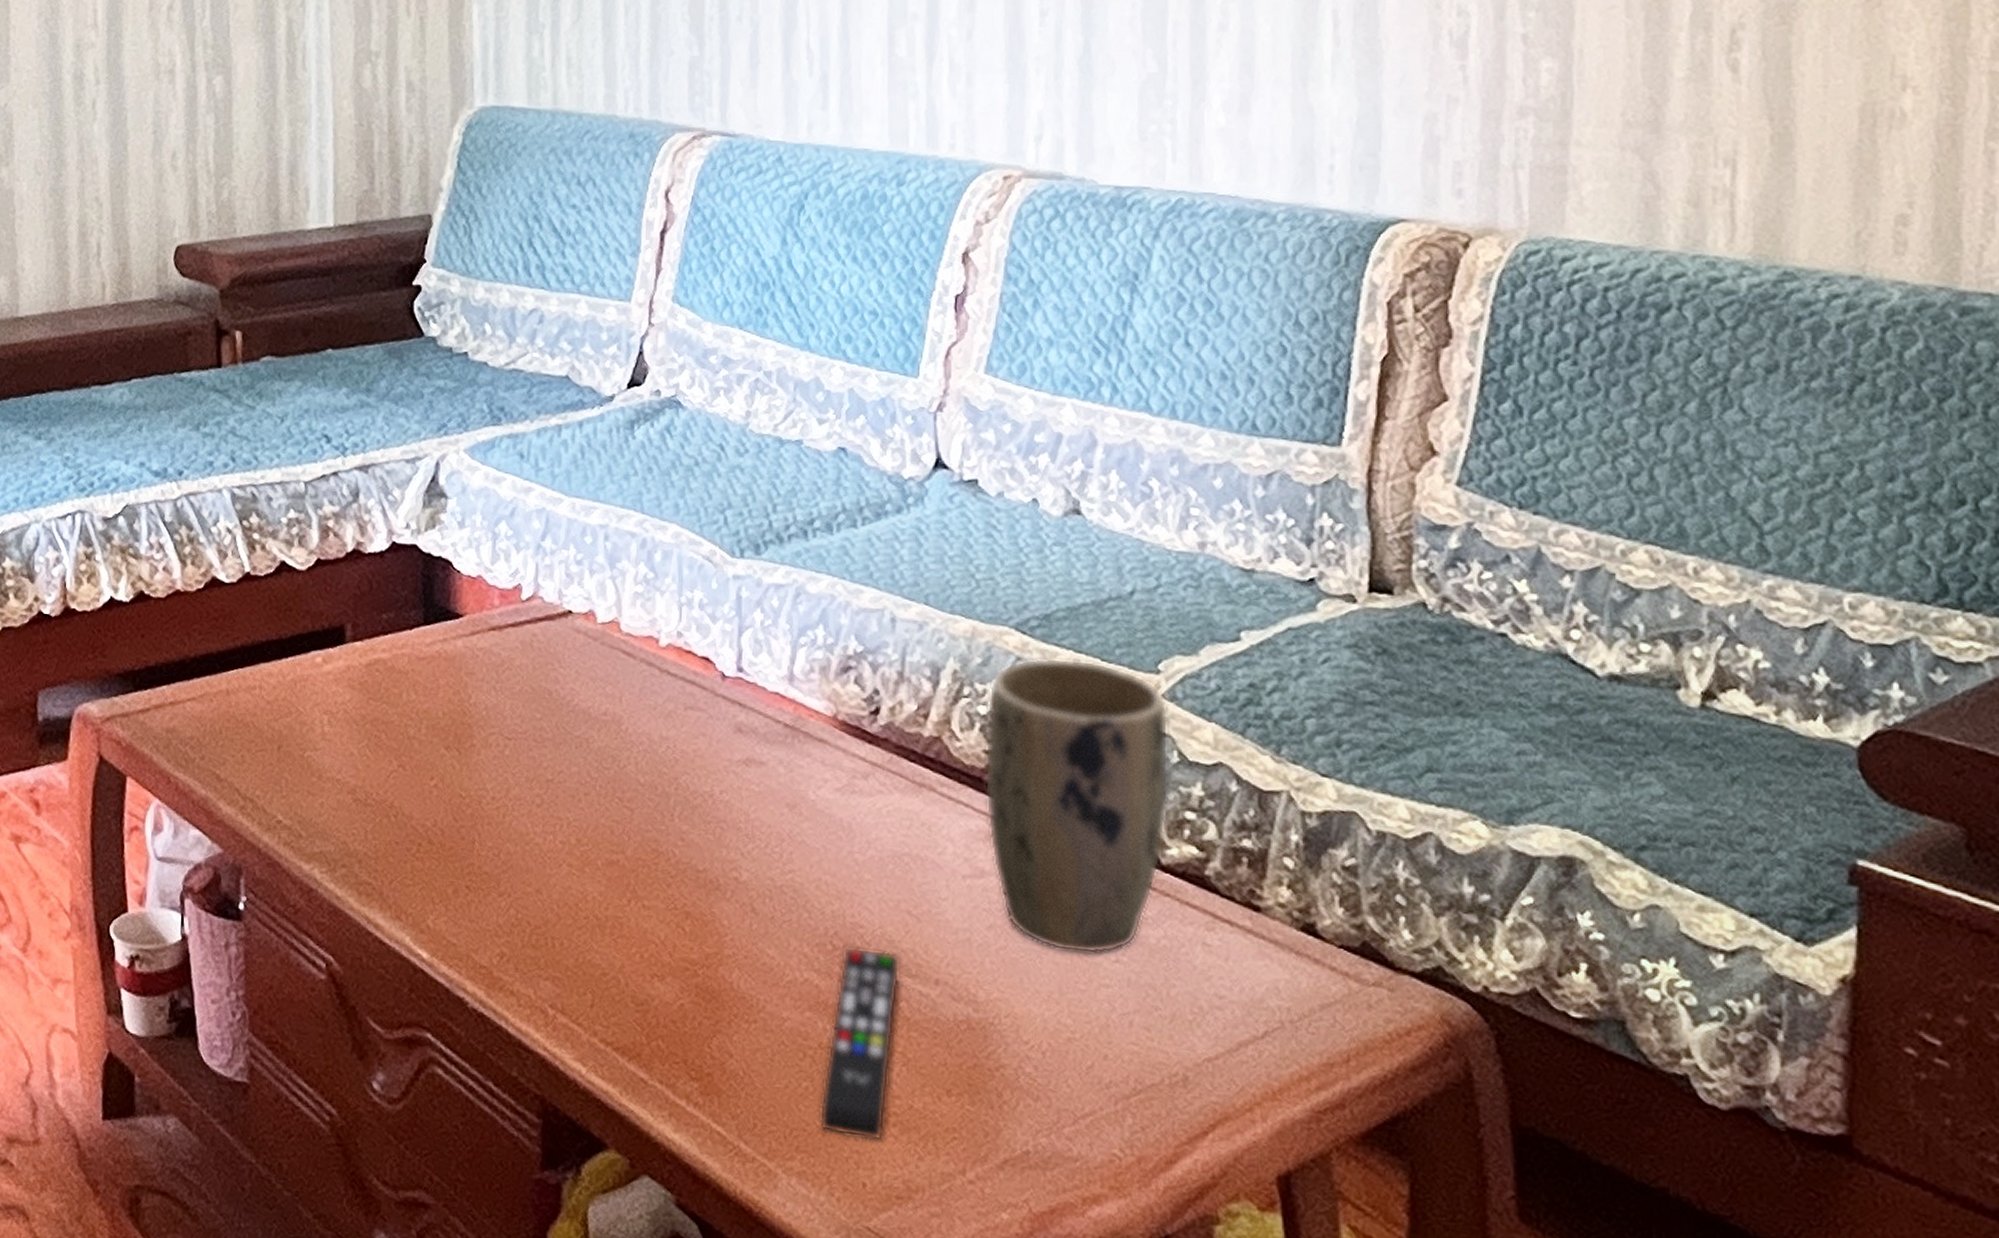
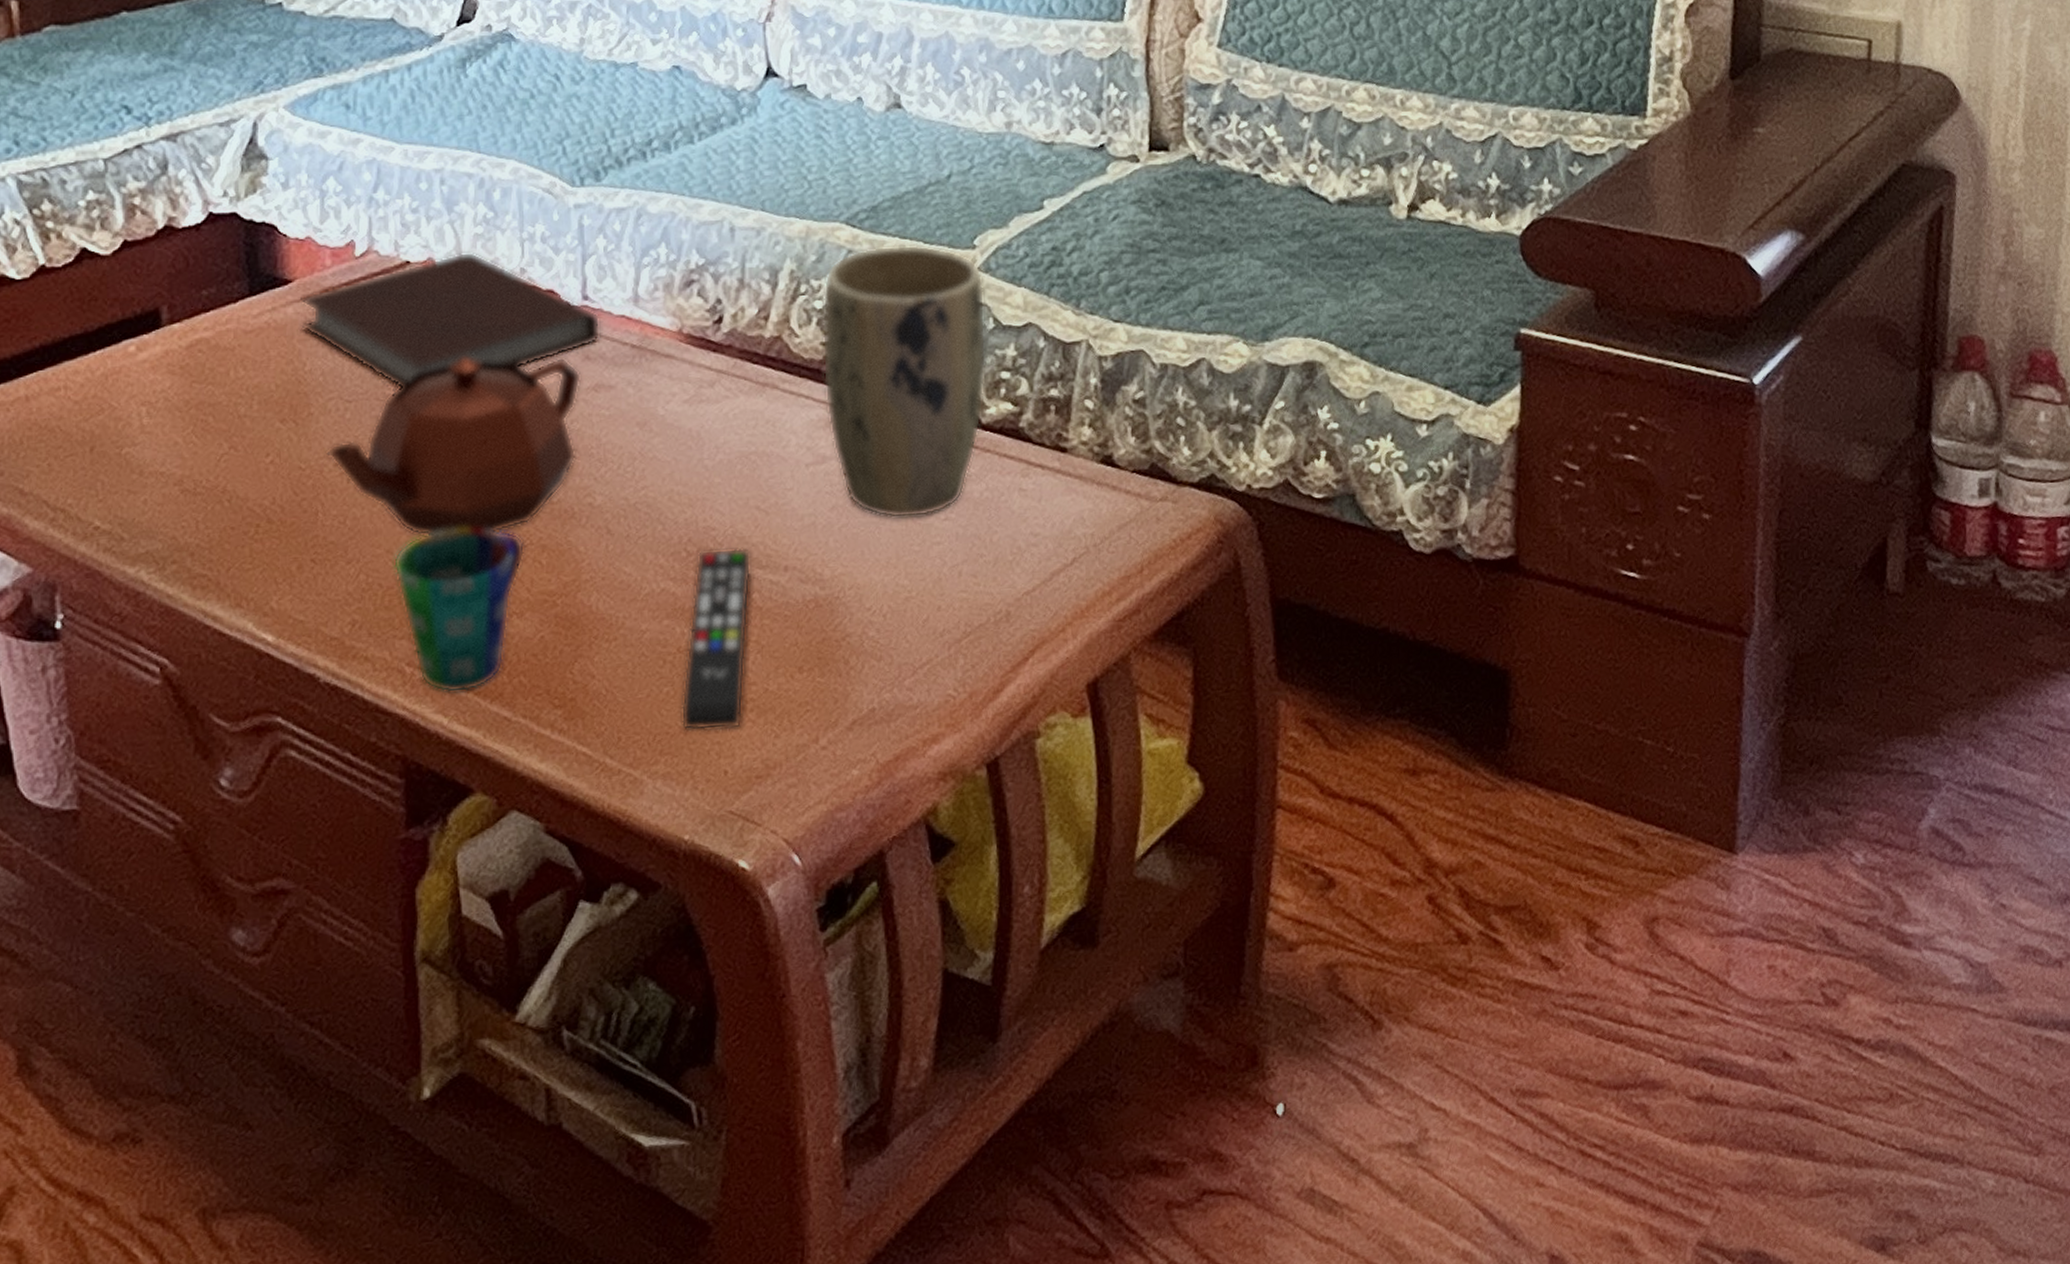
notebook: none [469,608,754,733] -> present [301,251,601,389]
teapot: none [485,711,733,891] -> present [326,356,582,535]
cup: none [541,878,670,1046] -> present [393,527,525,694]

